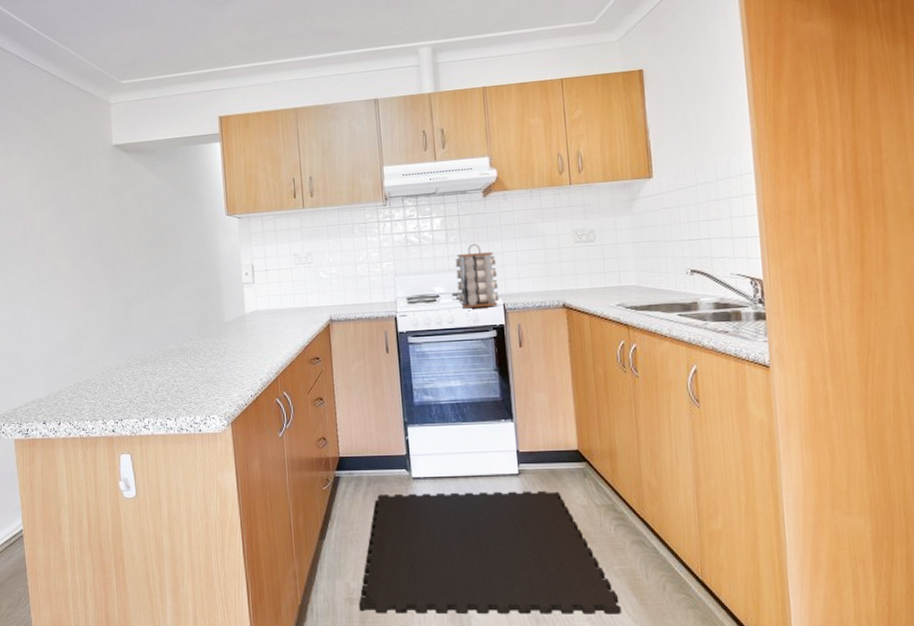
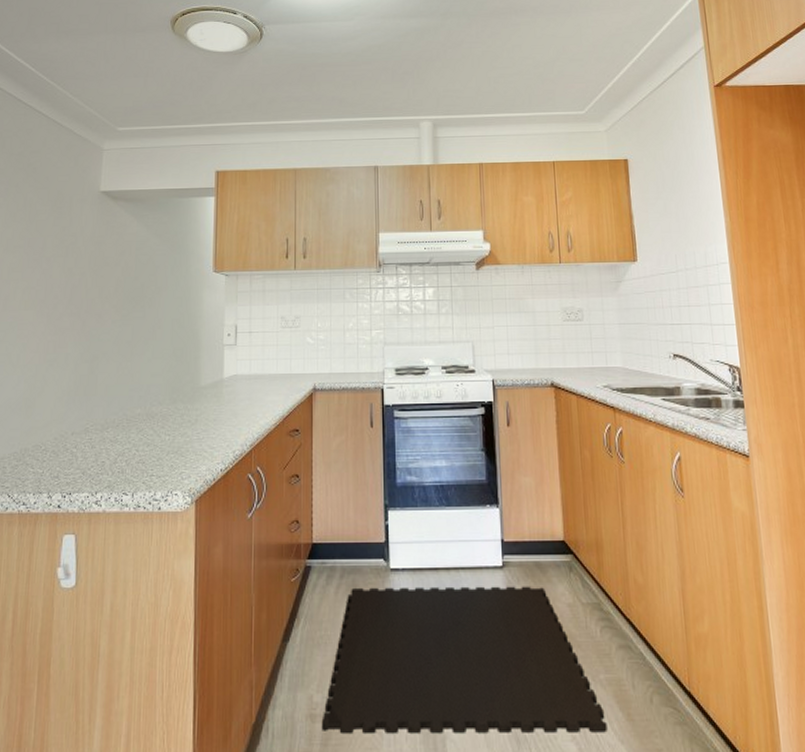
spice rack: present [455,244,499,309] -> none [446,317,488,383]

